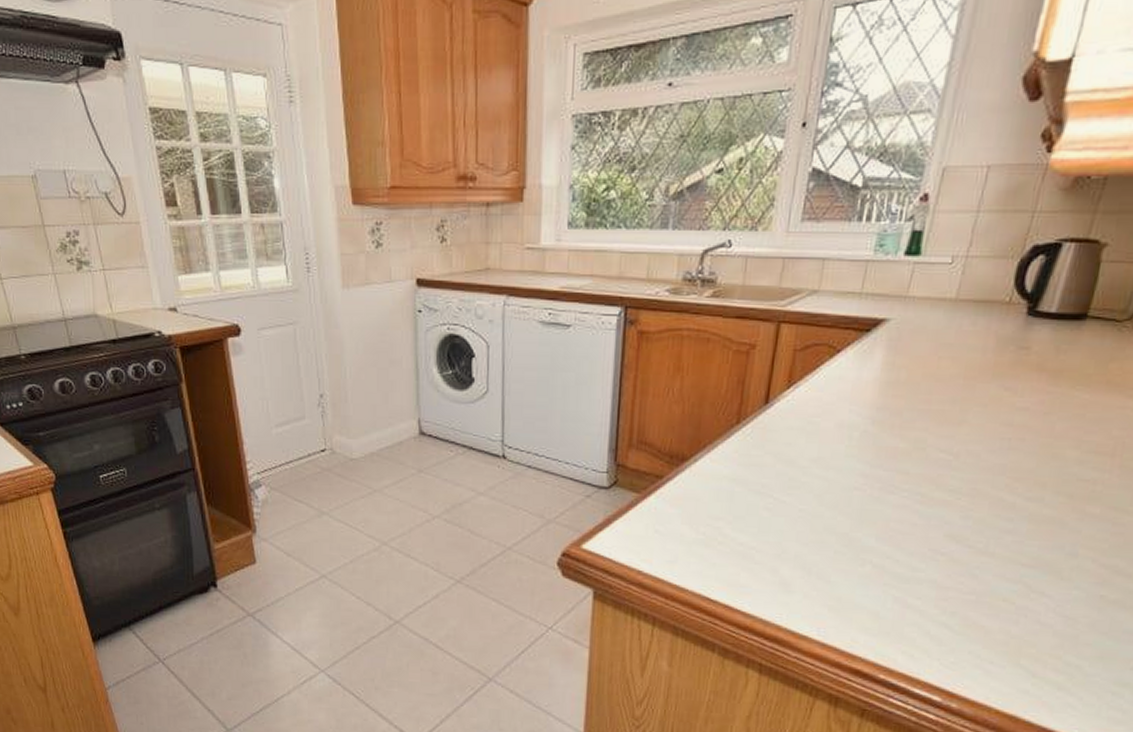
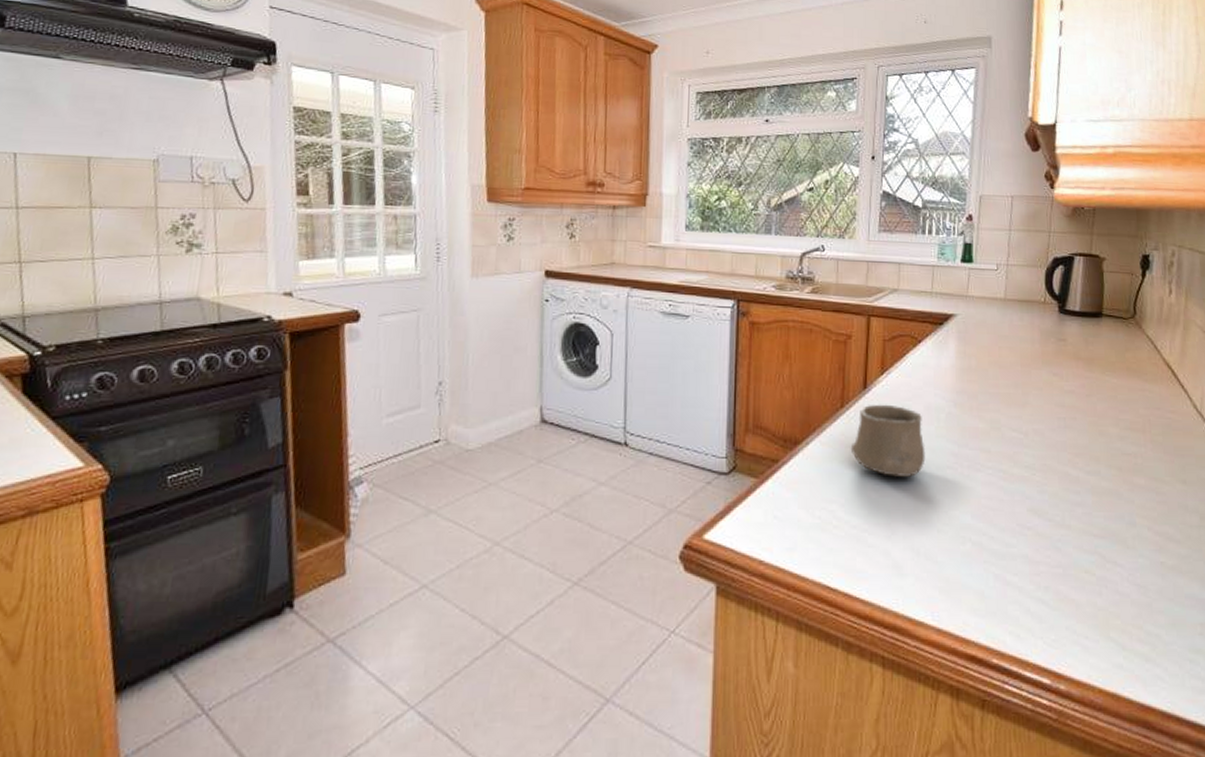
cup: none [743,420,831,497] -> present [850,404,926,477]

